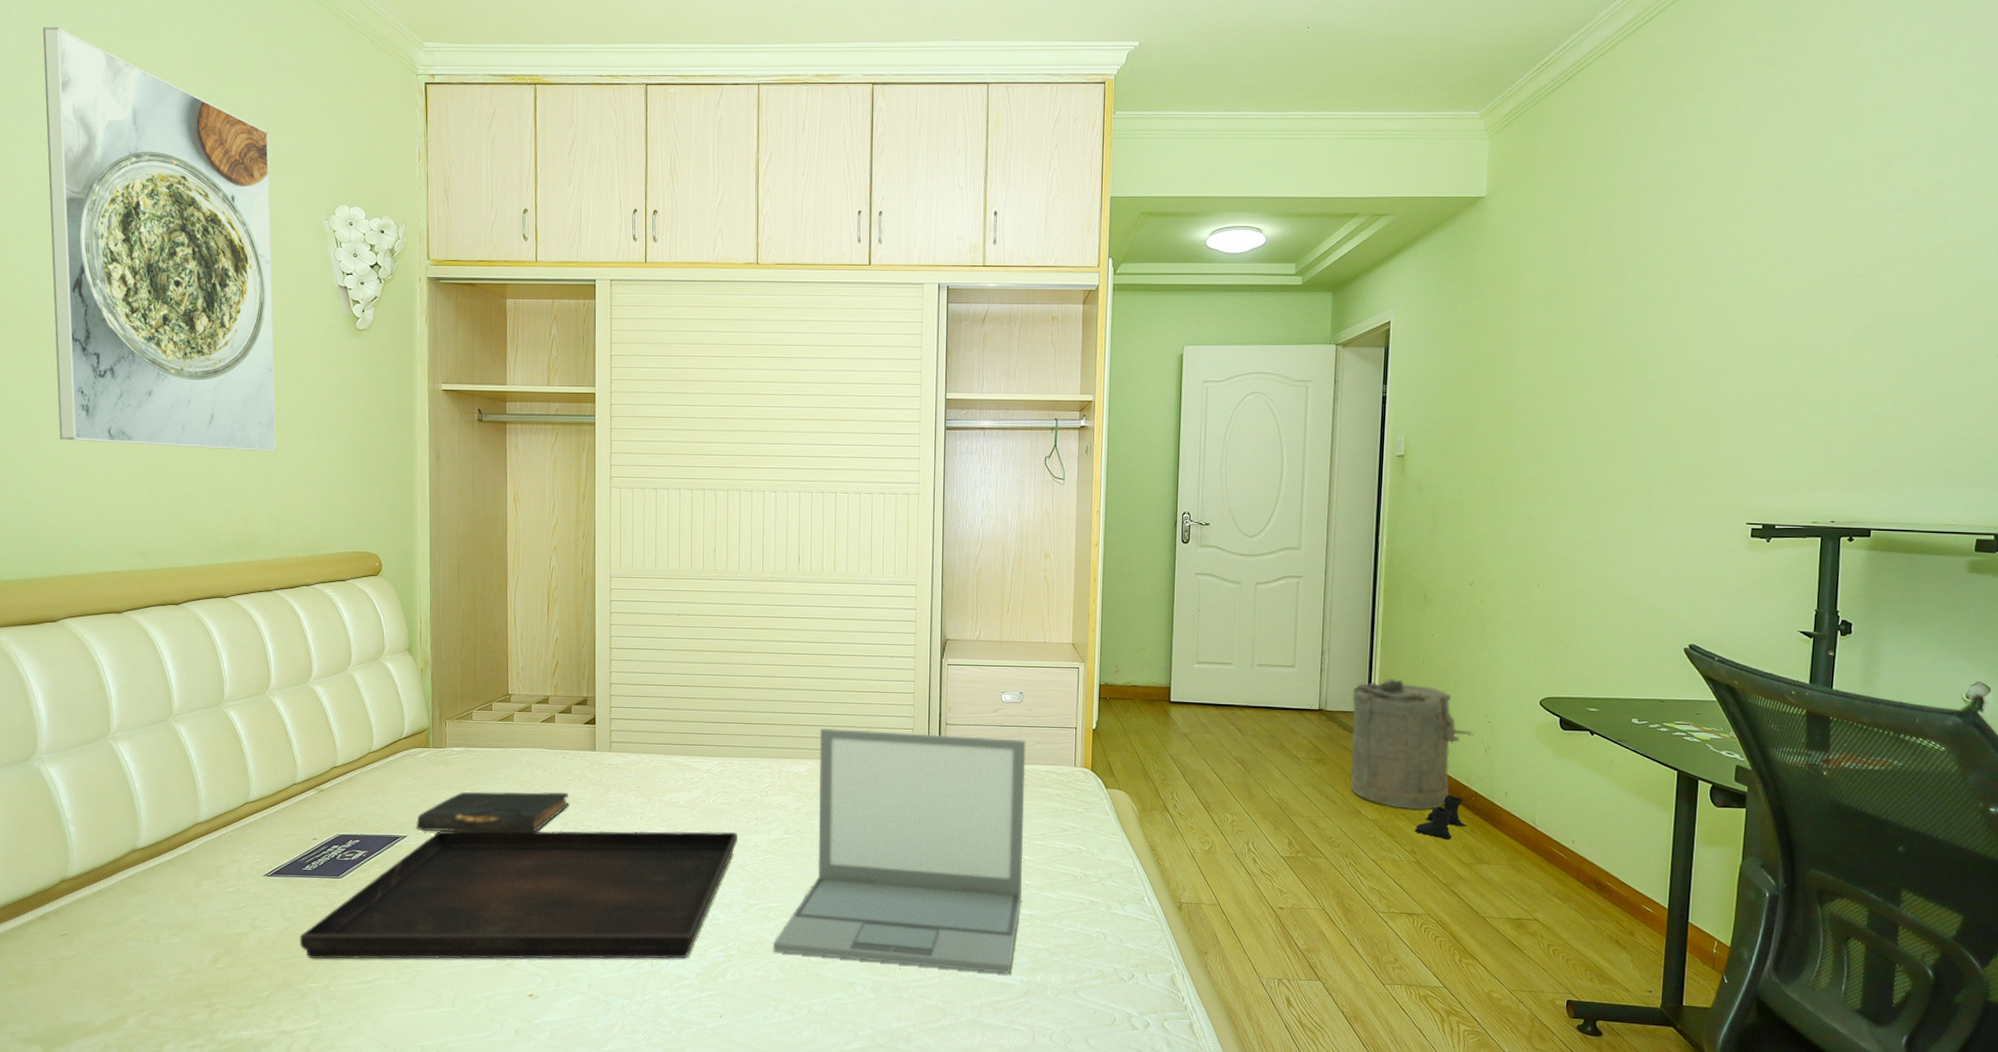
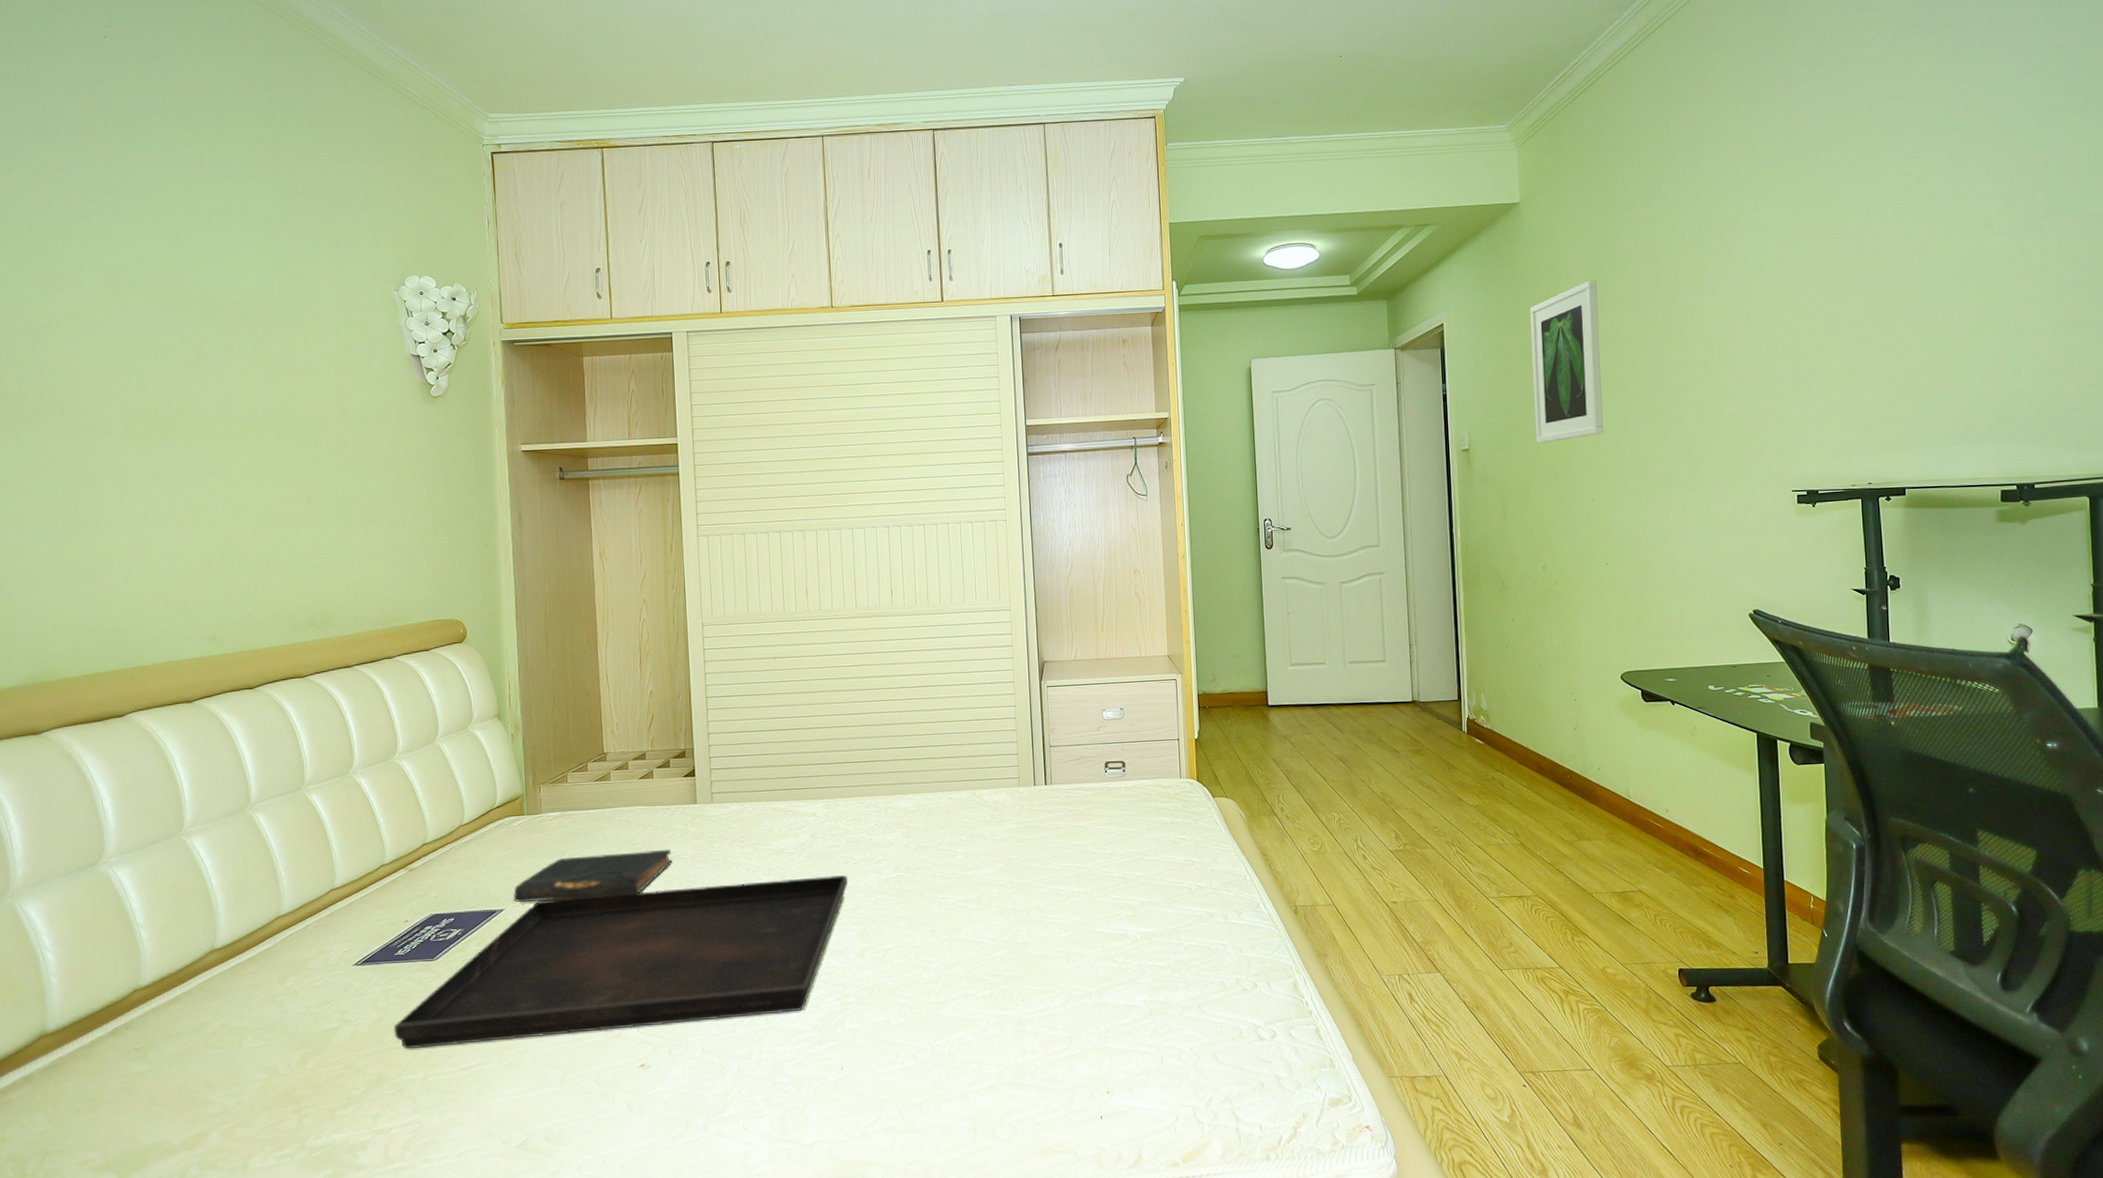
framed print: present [42,26,277,452] -> none [97,118,353,529]
laptop: present [773,728,1026,974] -> none [891,756,1139,997]
laundry hamper: present [1350,679,1475,810] -> none [1443,665,1563,793]
boots: present [1414,794,1466,839] -> none [1515,774,1564,819]
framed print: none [1476,285,1560,455] -> present [1530,280,1603,443]

